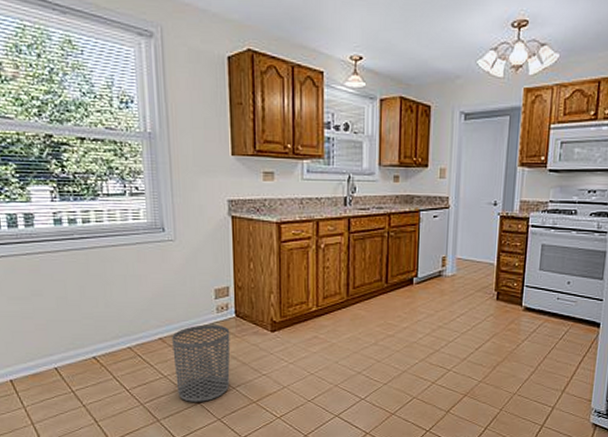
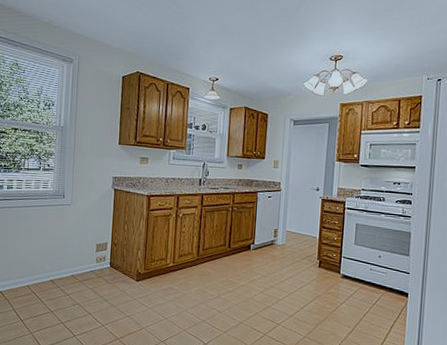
waste bin: present [172,324,231,402] -> none [59,271,105,335]

